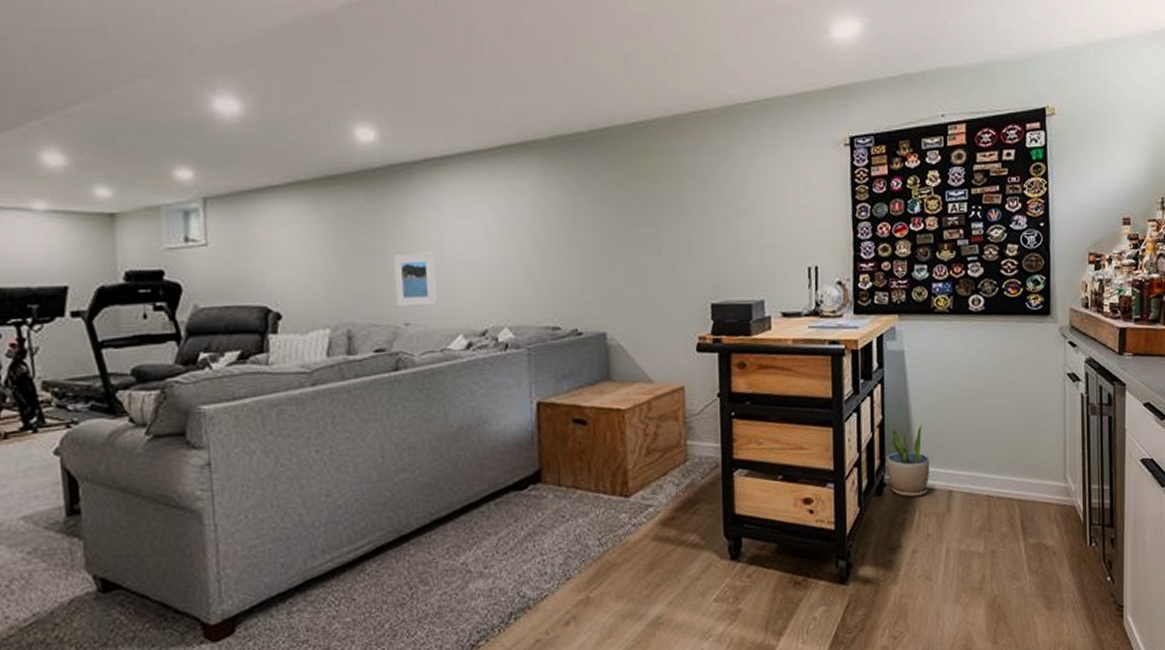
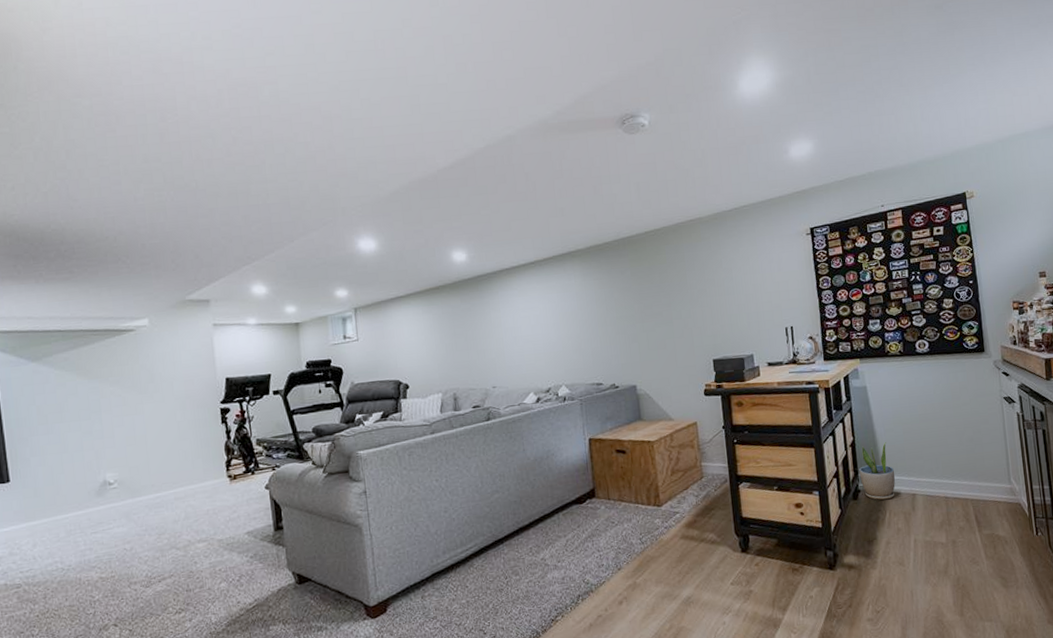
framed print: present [394,251,437,307] -> none [482,334,514,375]

